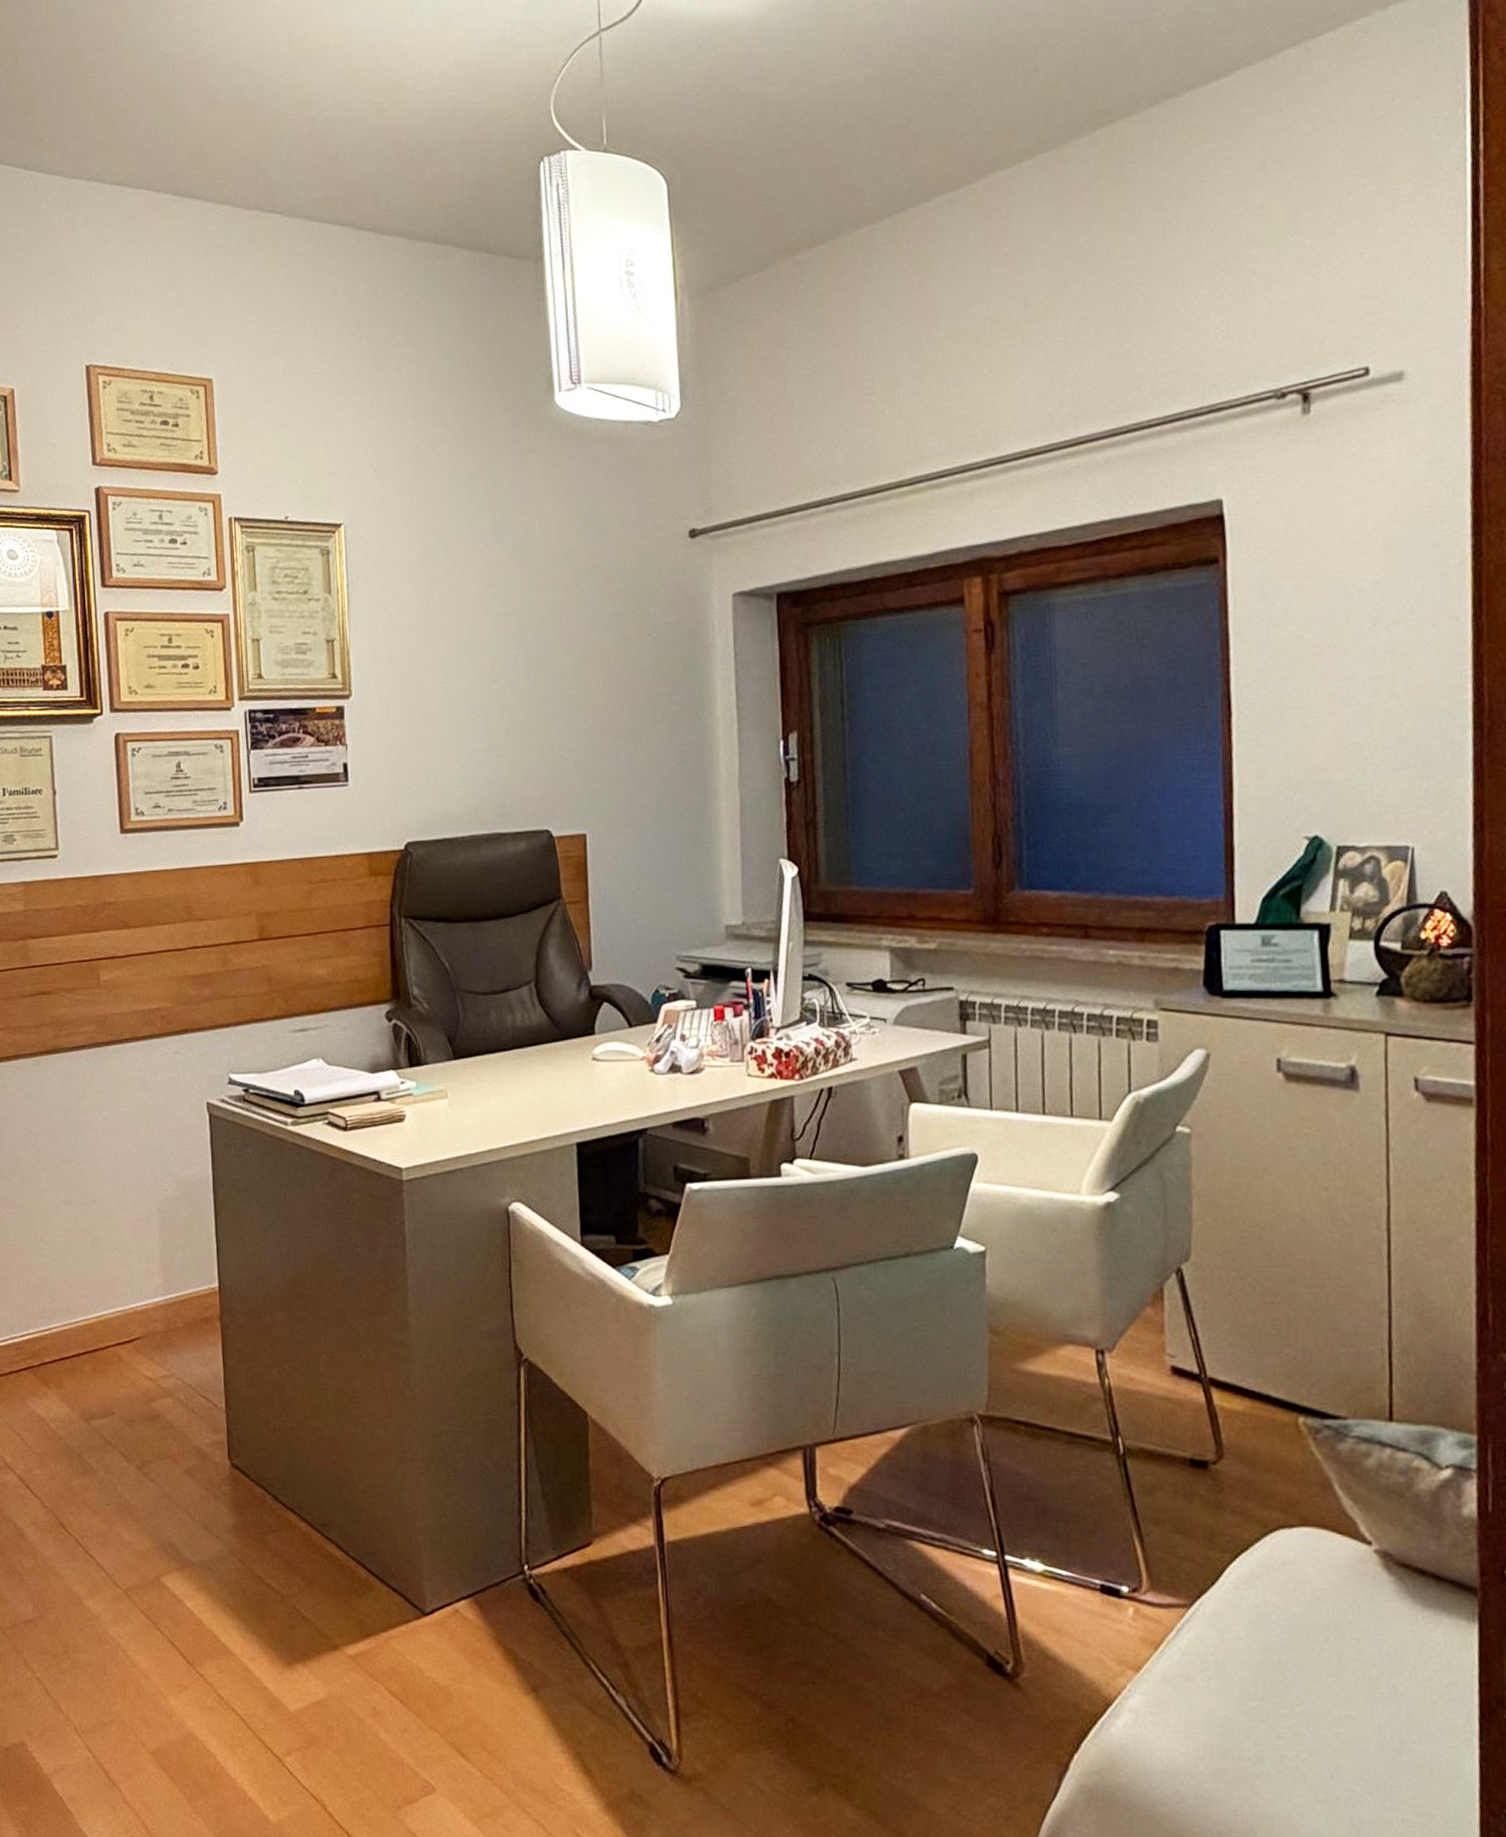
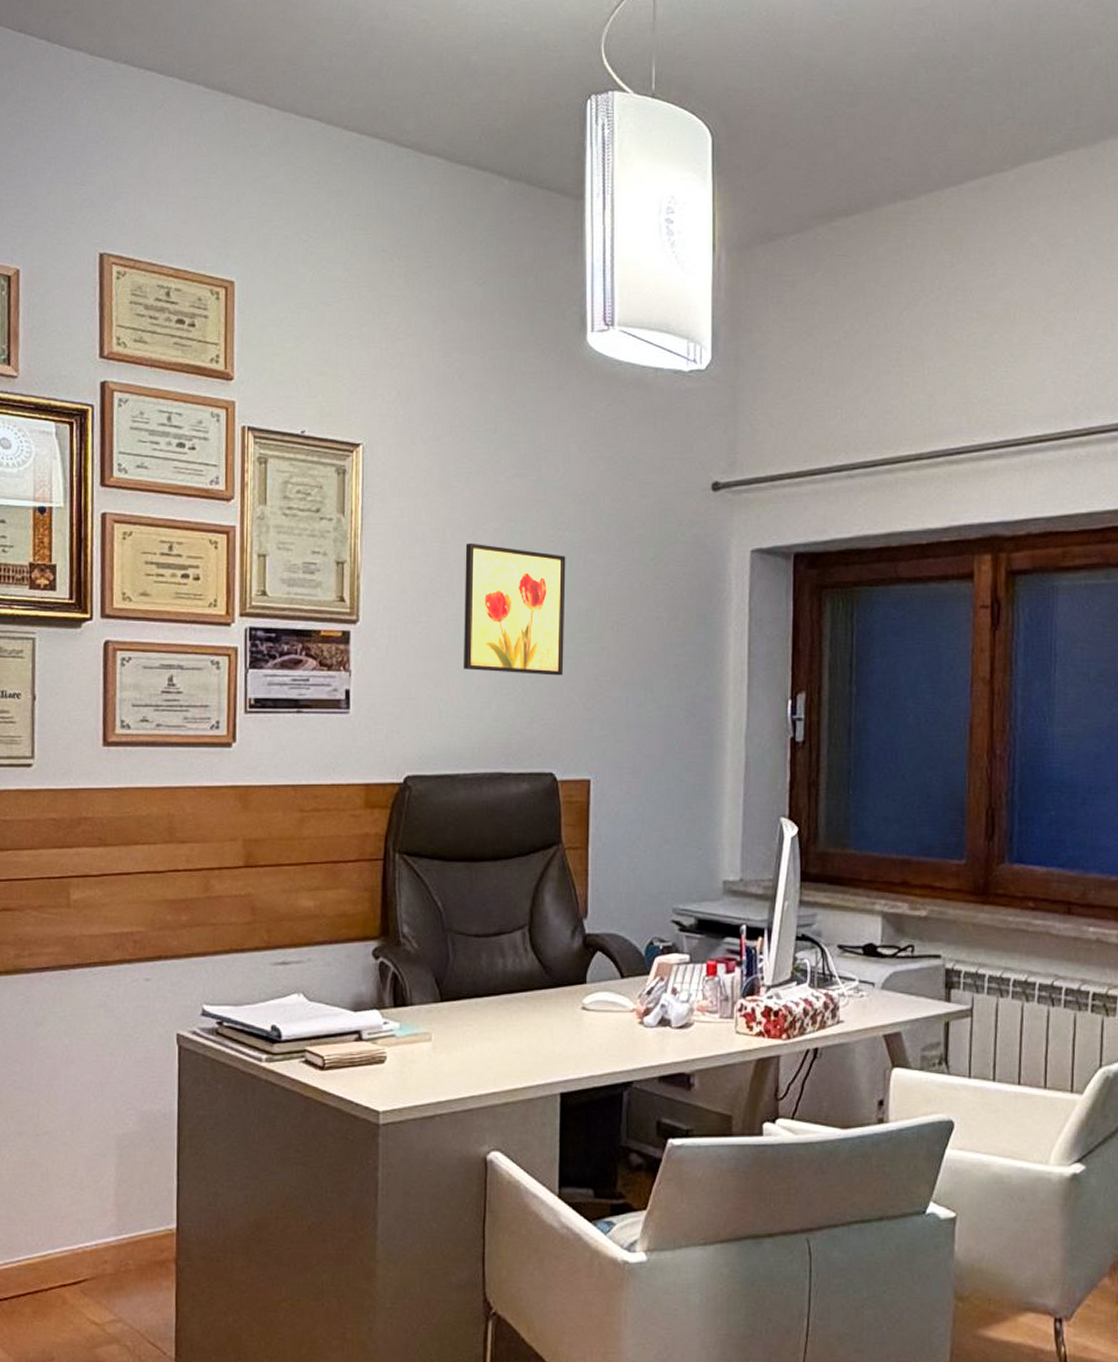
wall art: none [449,610,553,735] -> present [464,543,566,676]

